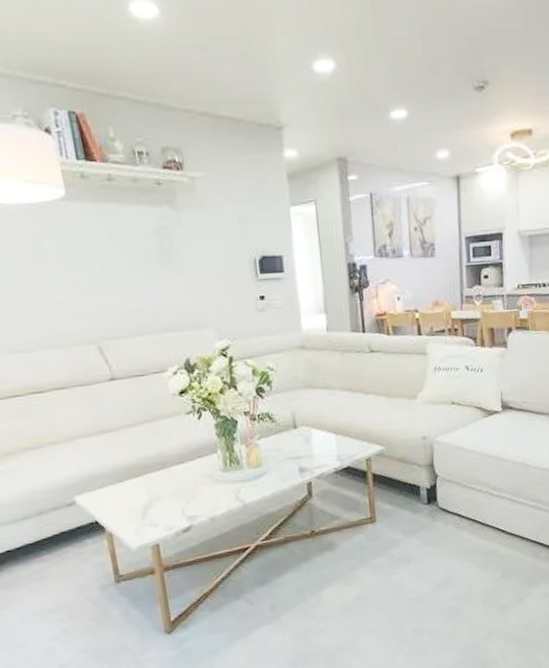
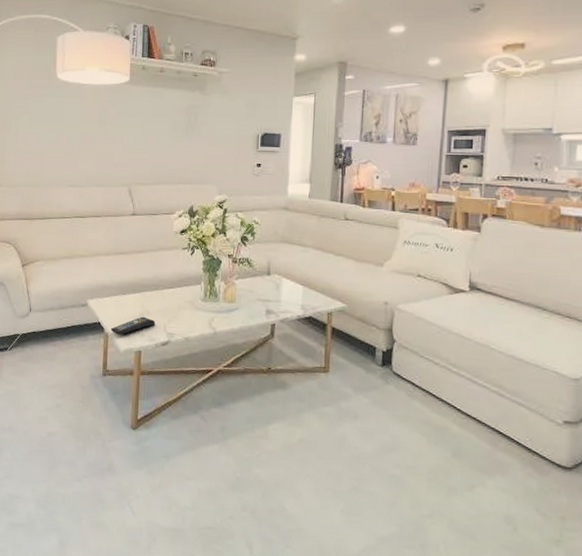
remote control: none [113,503,171,532] -> present [110,316,156,335]

